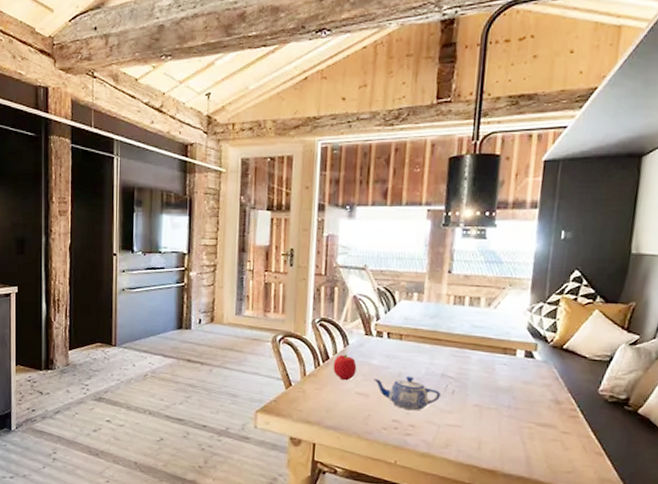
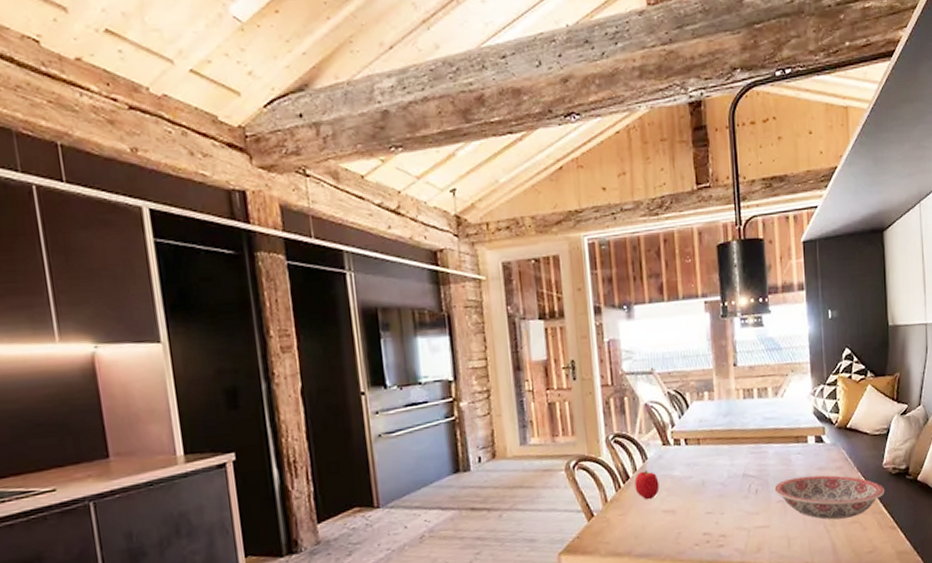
teapot: present [374,376,441,411] -> none [678,482,745,520]
ceramic bowl: none [472,386,597,435] -> present [774,475,885,520]

